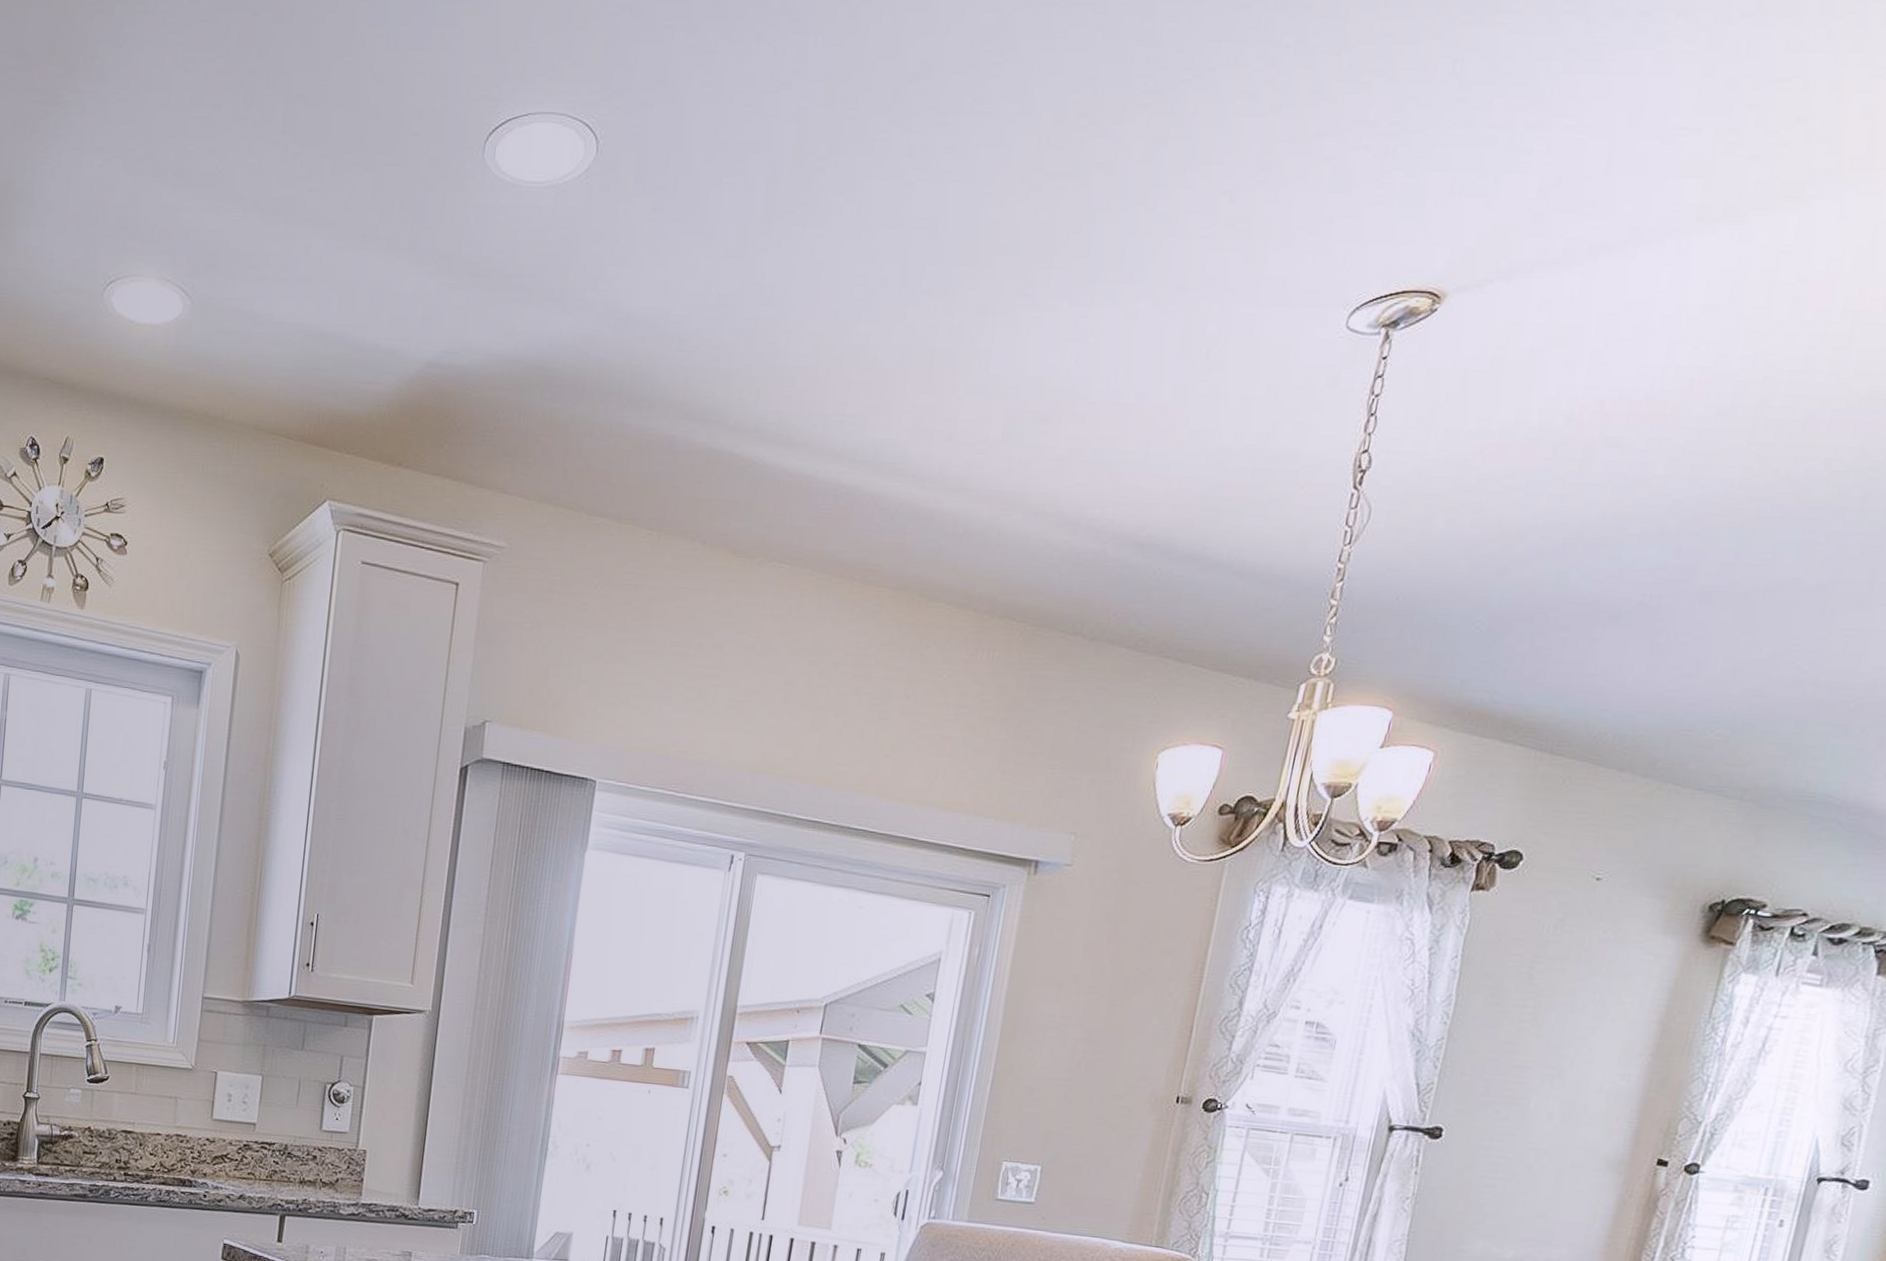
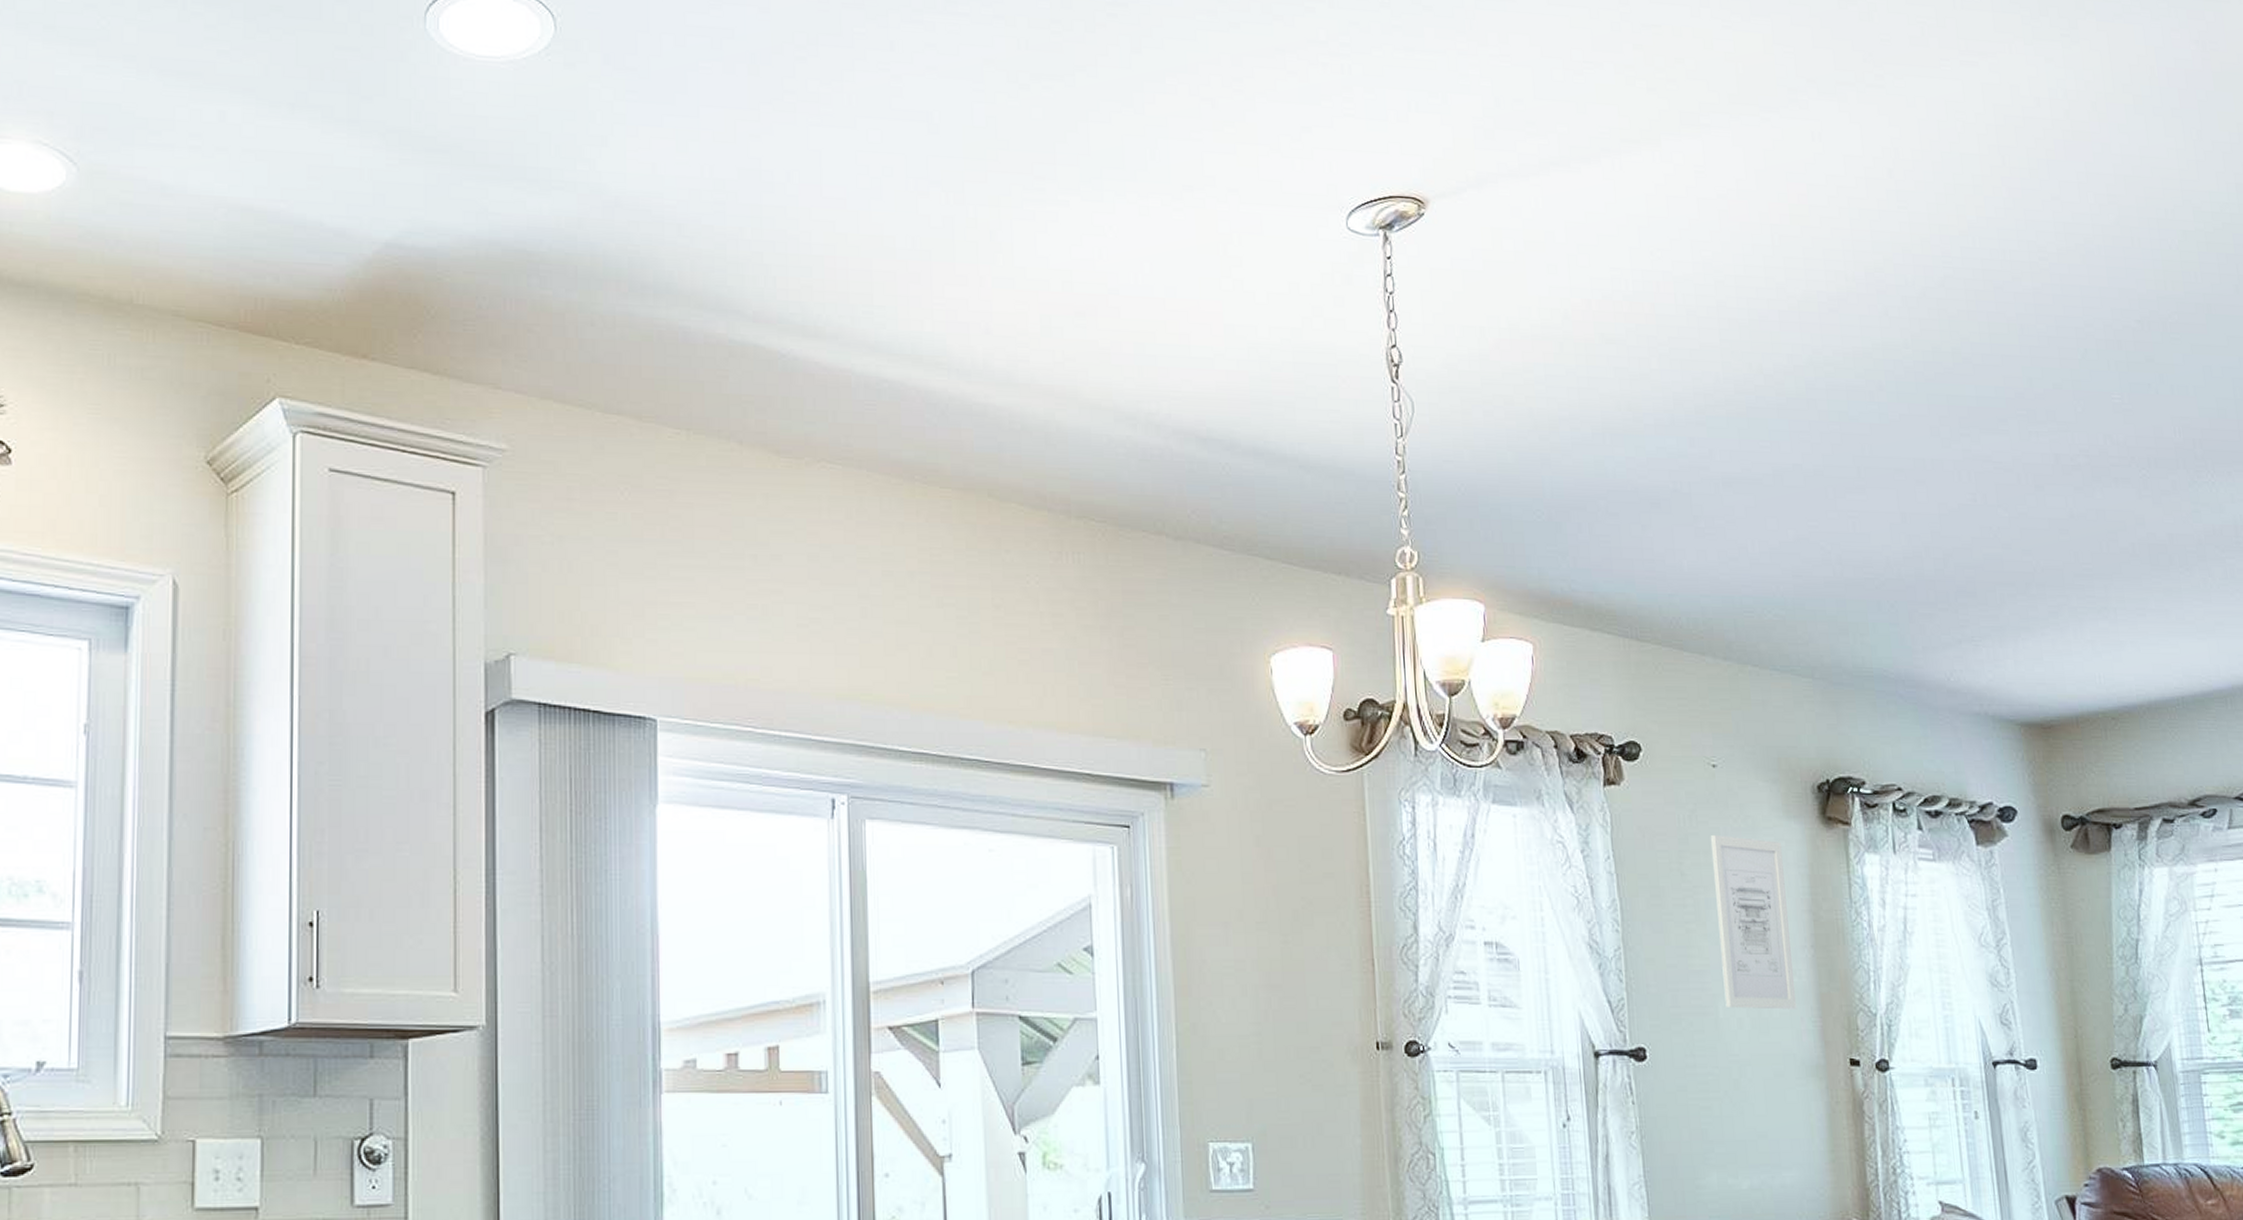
wall art: none [1539,944,1650,1110] -> present [1710,835,1797,1010]

